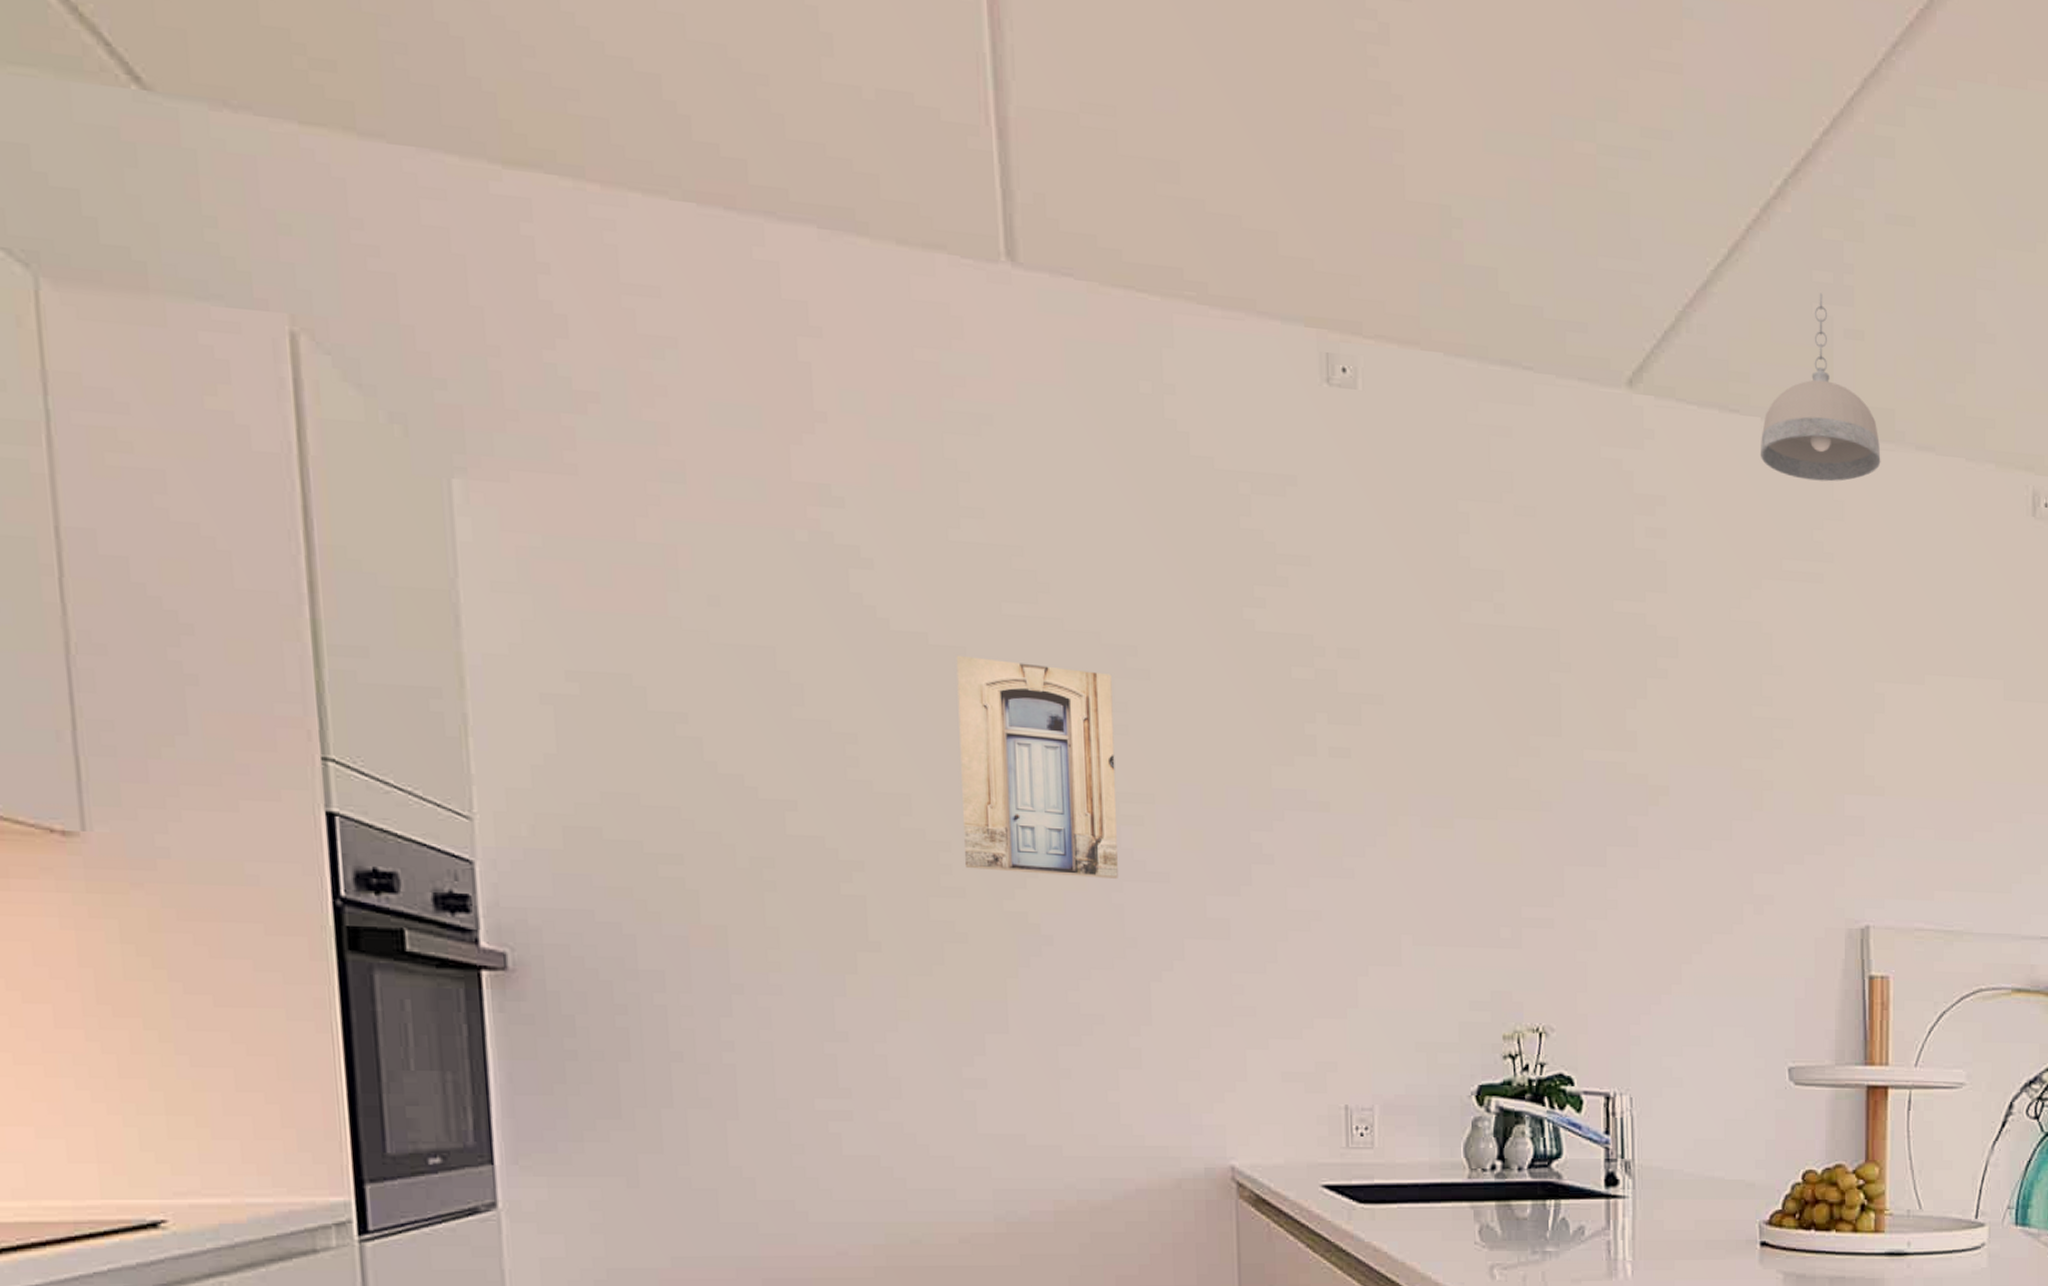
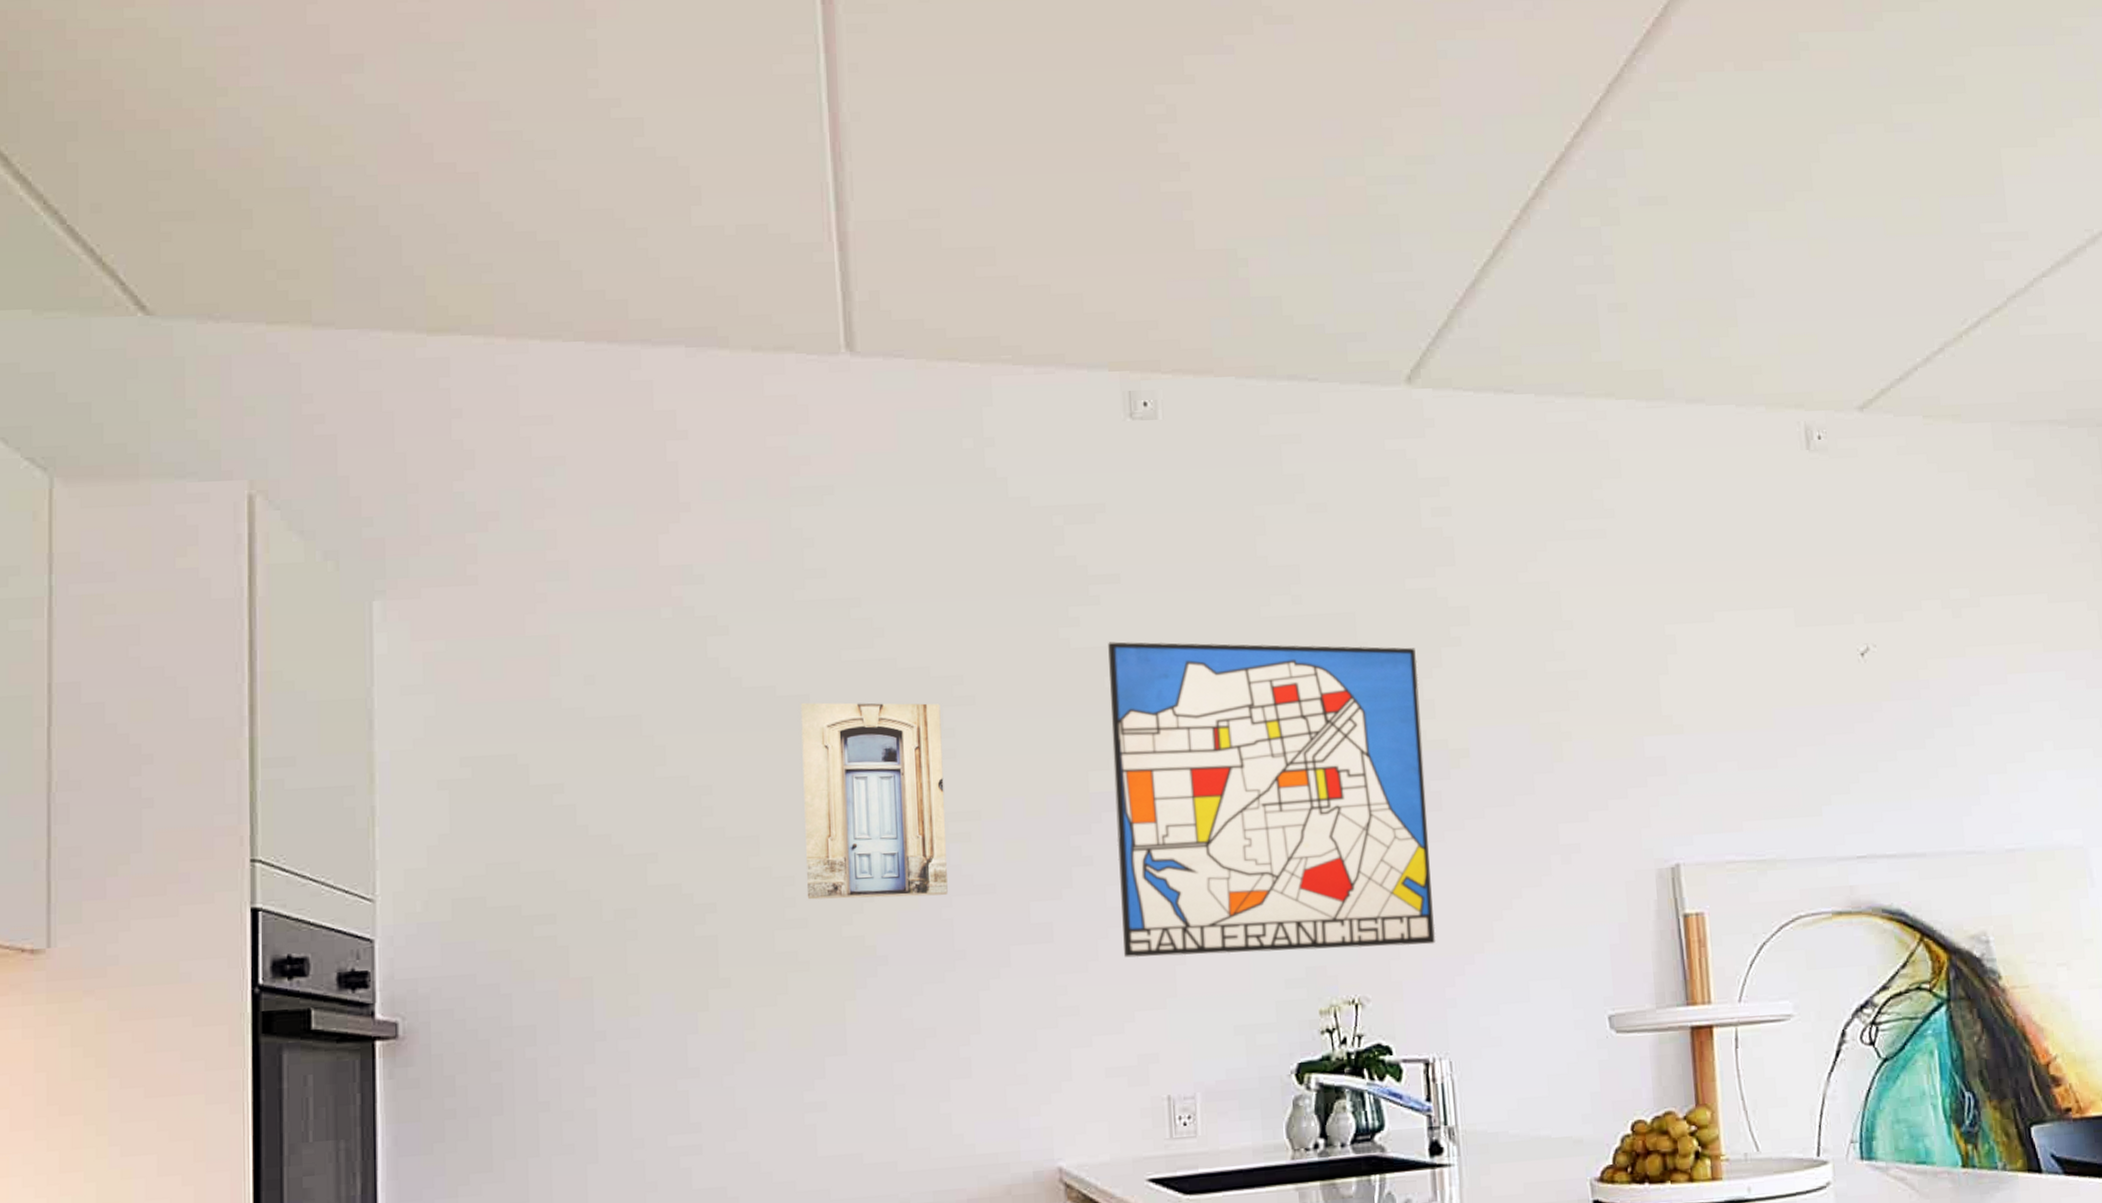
wall art: none [1296,629,1624,981] -> present [1108,642,1436,958]
pendant light: present [1760,293,1881,482] -> none [1535,275,1653,445]

